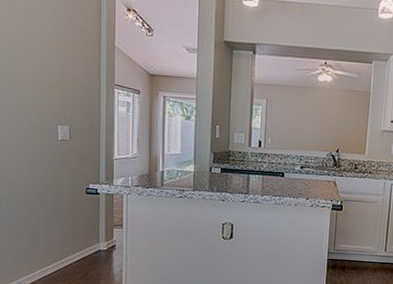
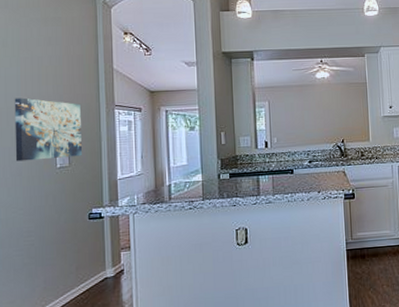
wall art: none [20,65,83,132] -> present [14,98,83,162]

